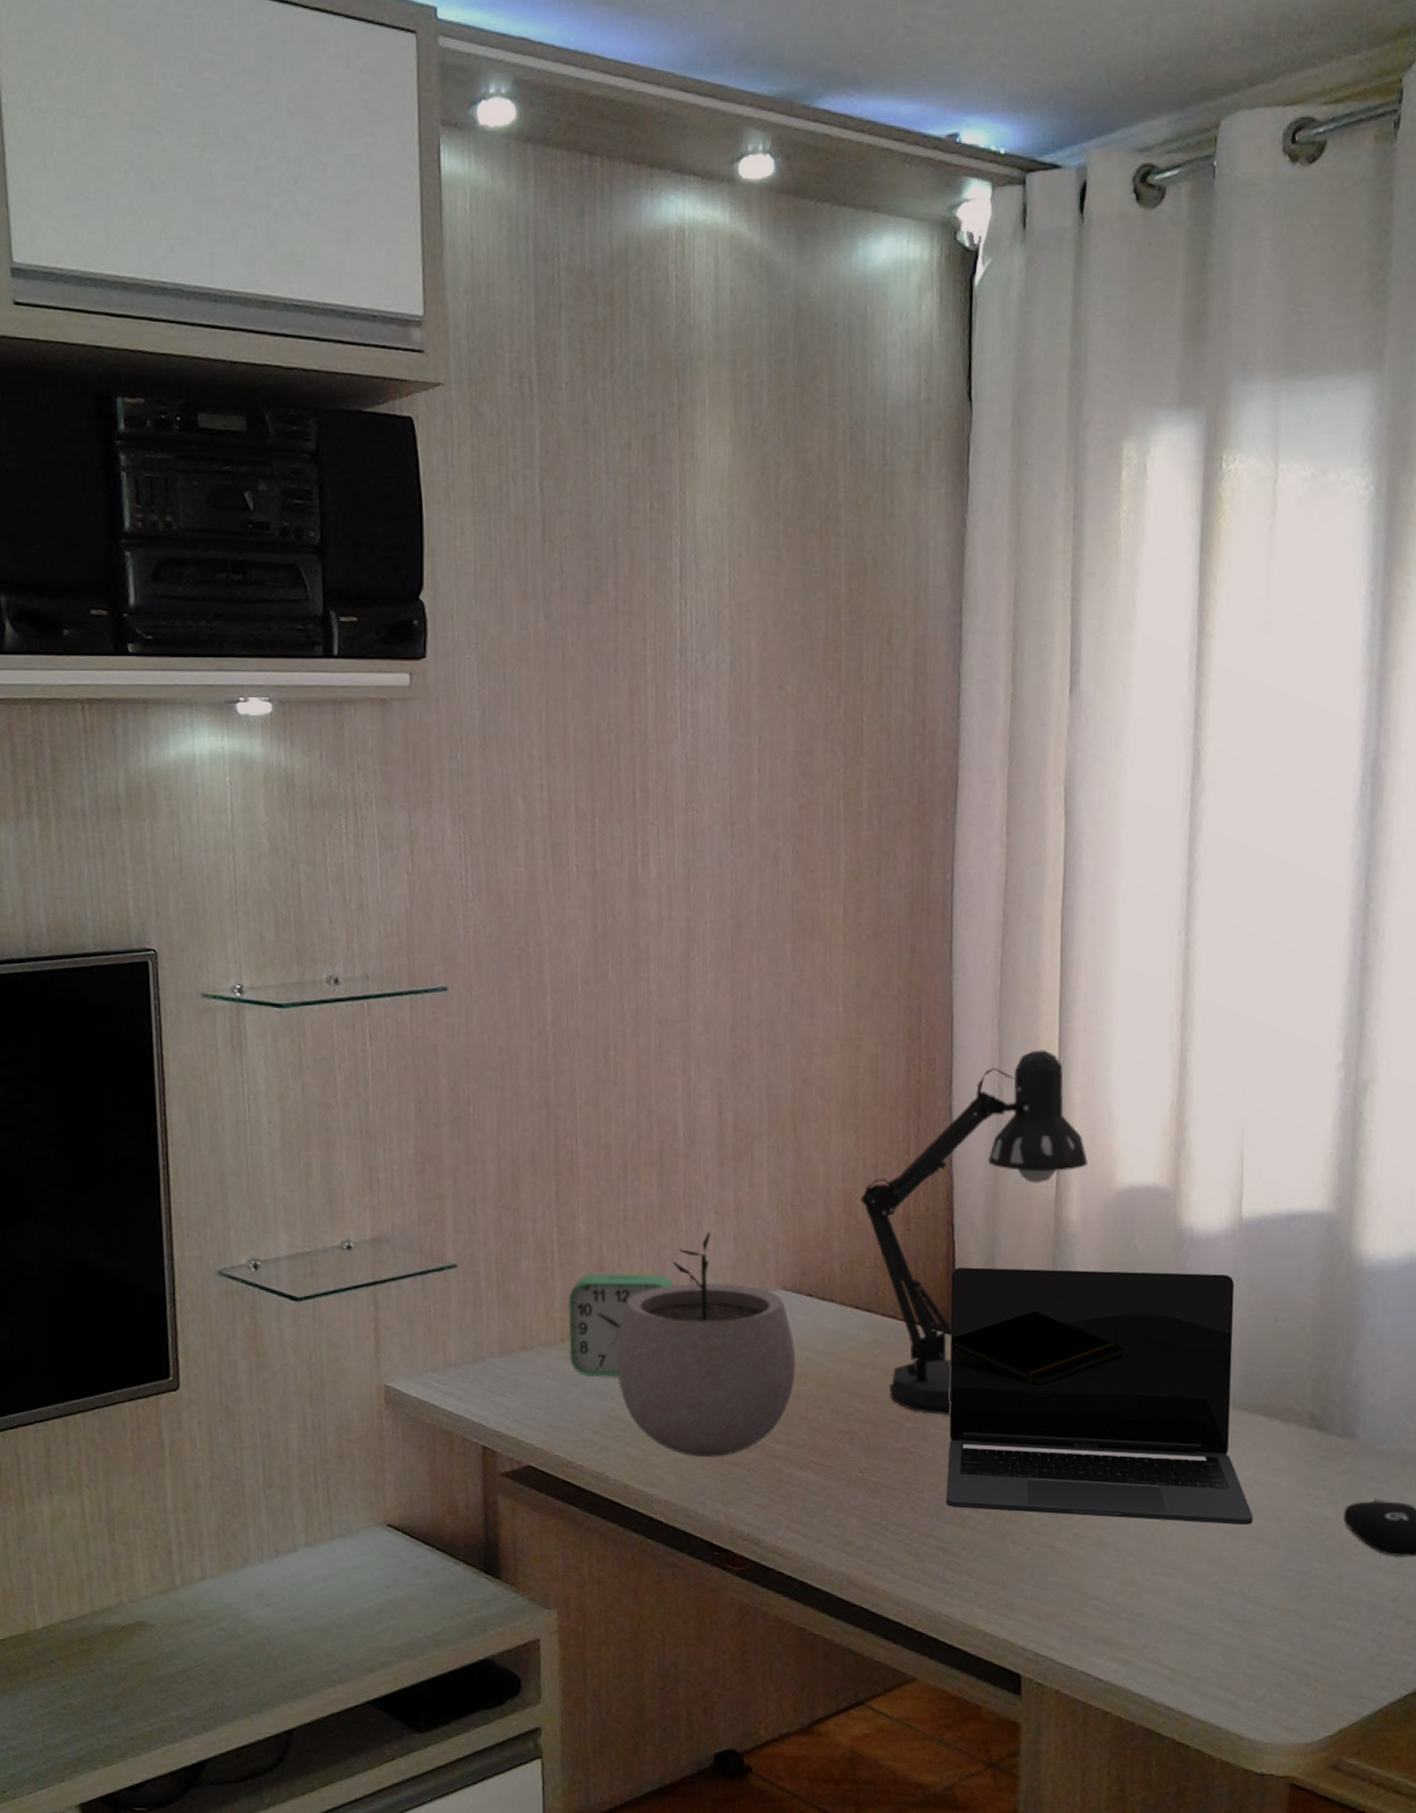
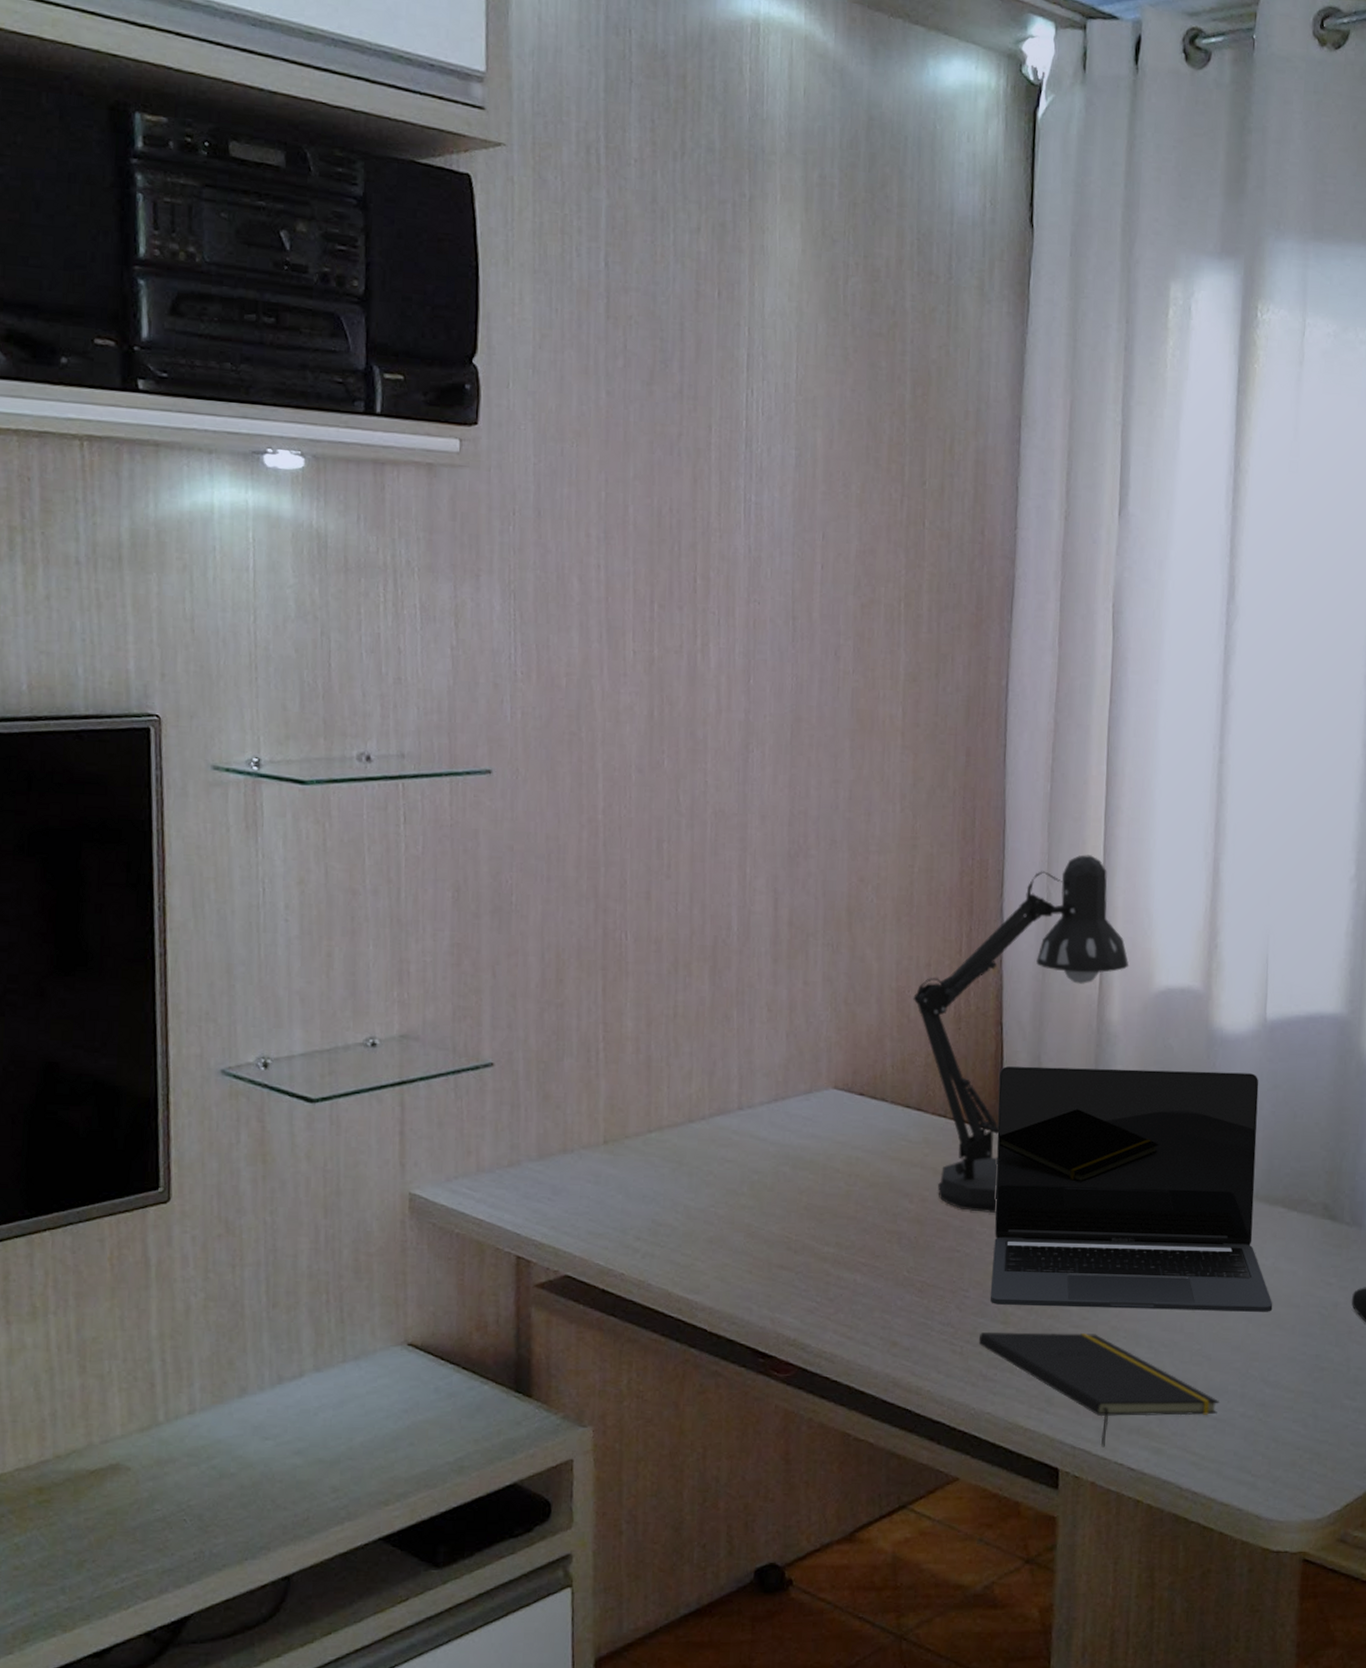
alarm clock: present [568,1273,674,1377] -> none [612,1072,724,1180]
plant pot: present [616,1231,796,1457] -> none [662,1029,847,1261]
notepad: none [934,1534,1194,1656] -> present [978,1332,1219,1447]

